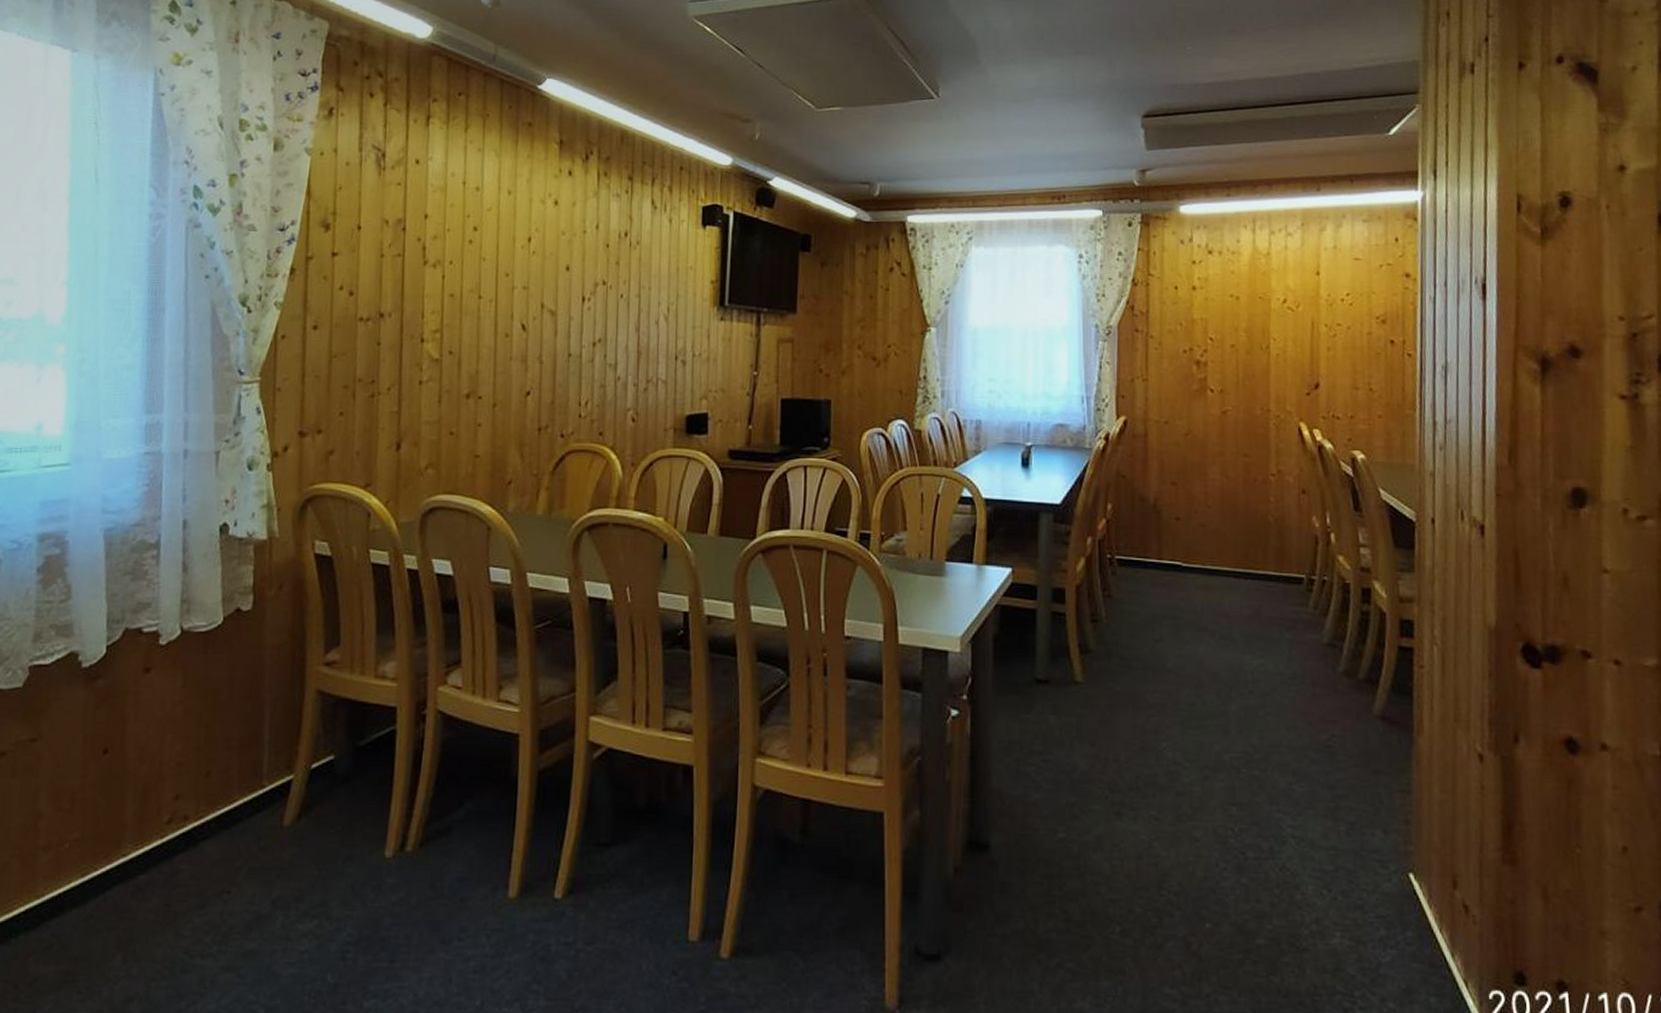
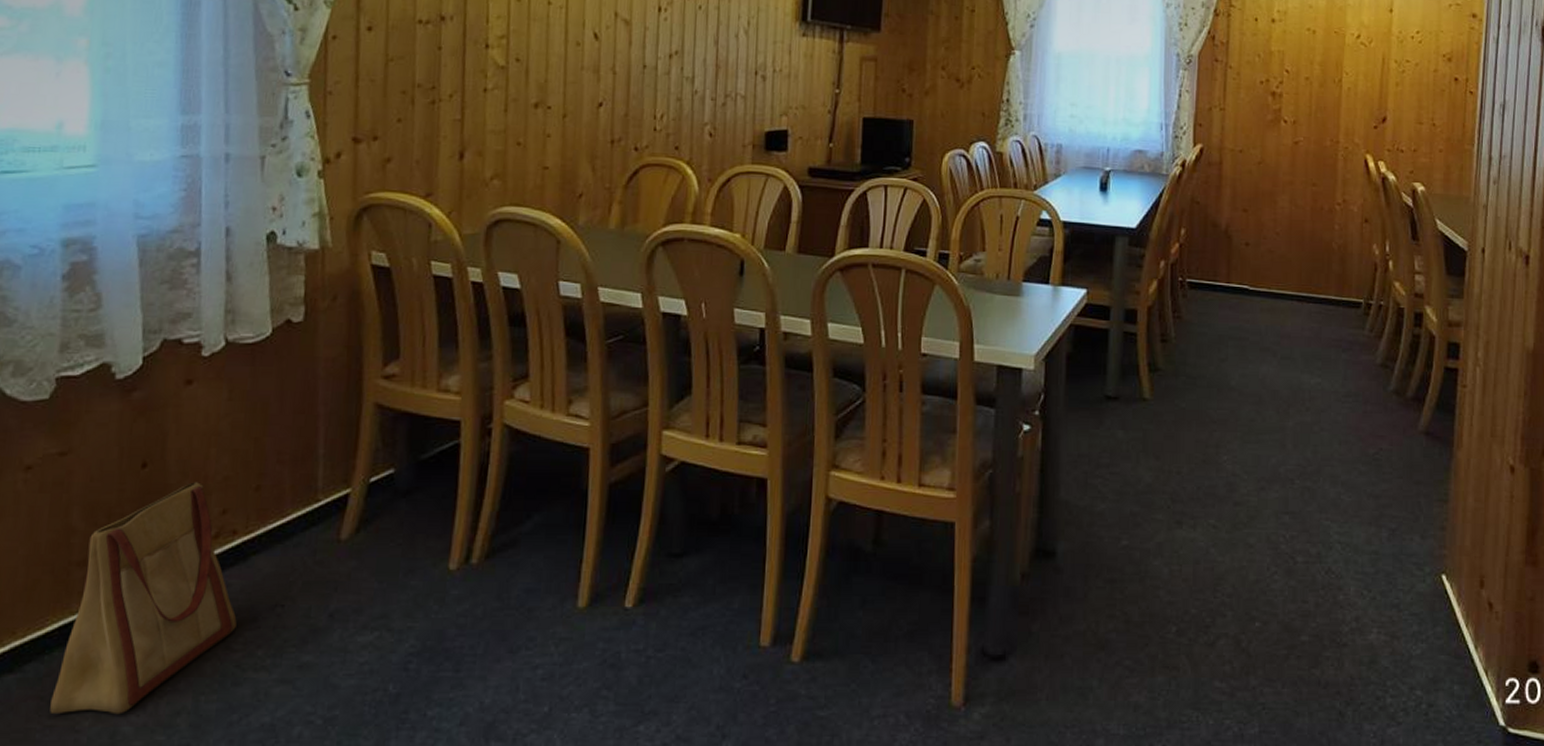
shopping bag: none [14,768,187,999] -> present [50,482,237,715]

